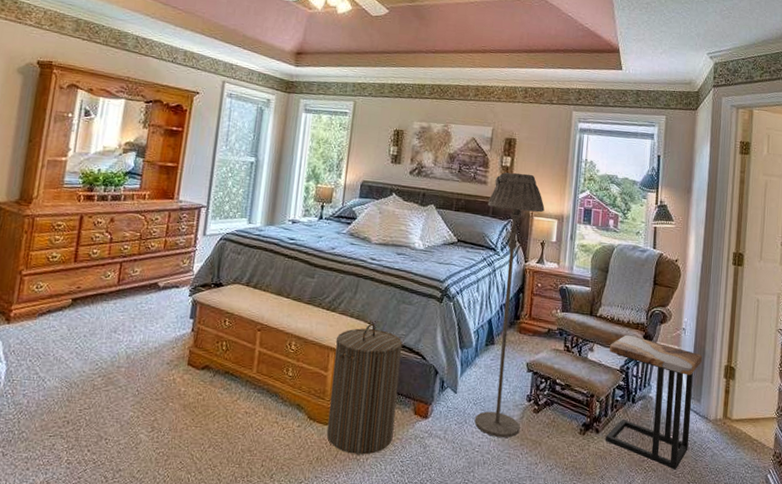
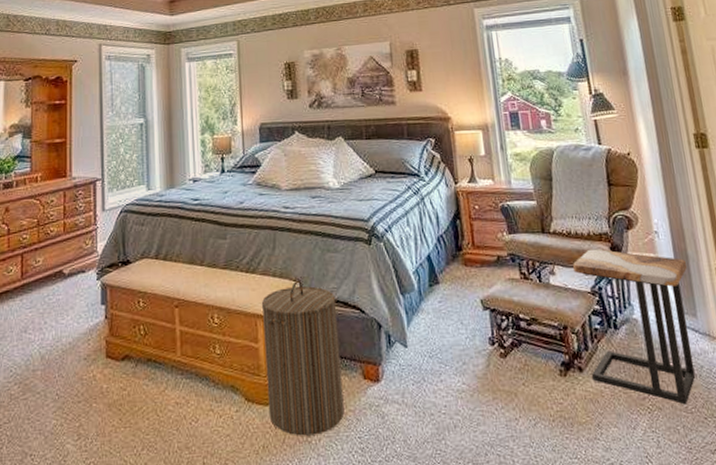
floor lamp: present [474,172,545,438] -> none [400,85,489,393]

